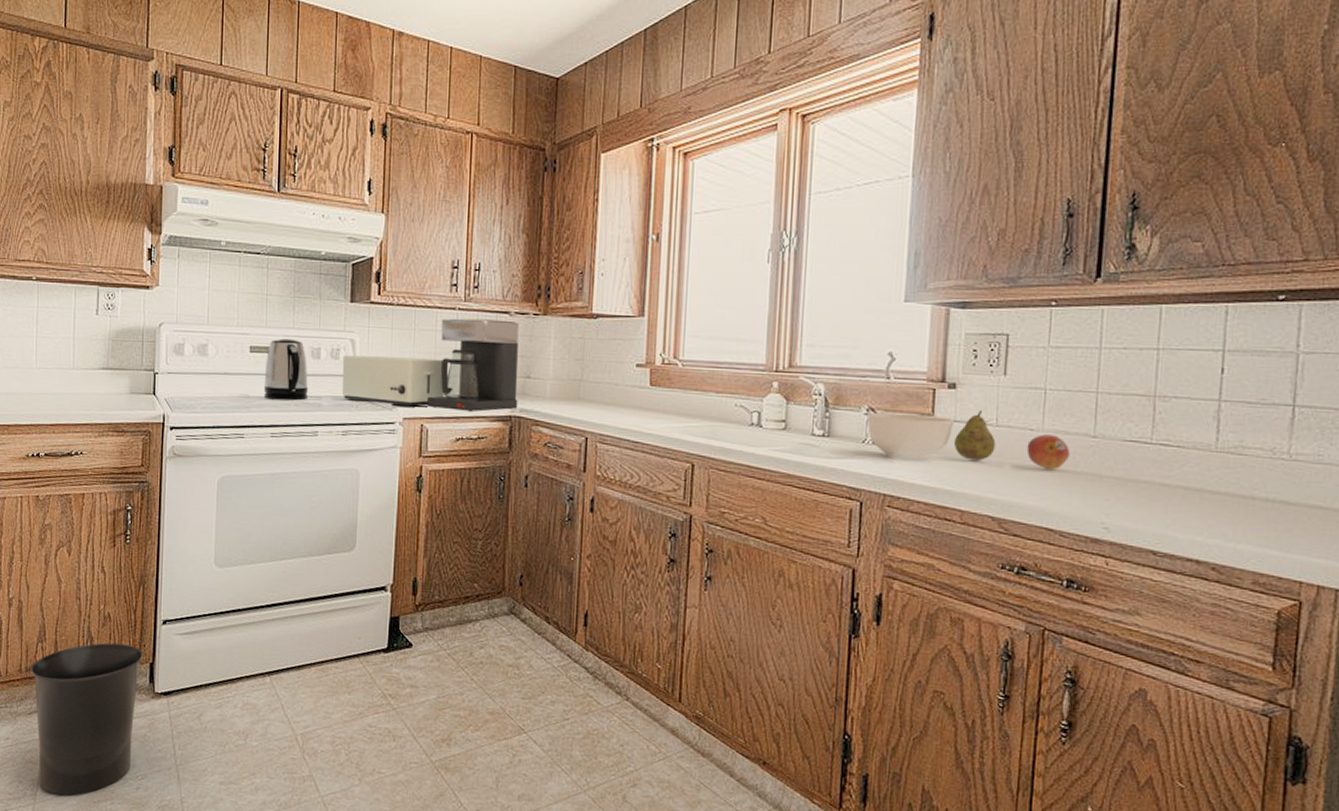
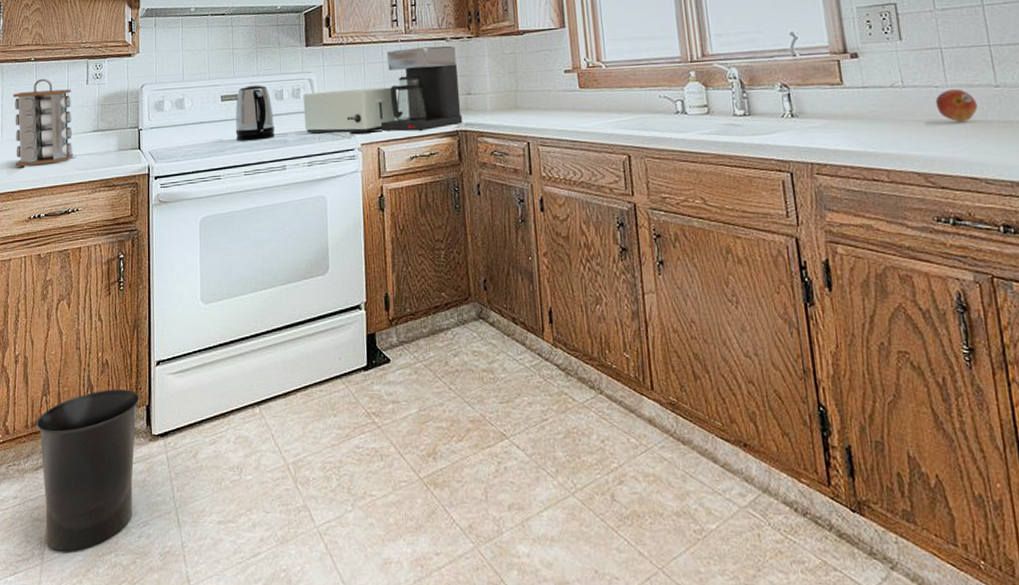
spice rack: none [10,301,79,401] -> present [13,78,74,167]
bowl: present [866,412,955,461] -> none [781,85,864,129]
fruit: present [953,409,996,462] -> none [866,74,907,123]

